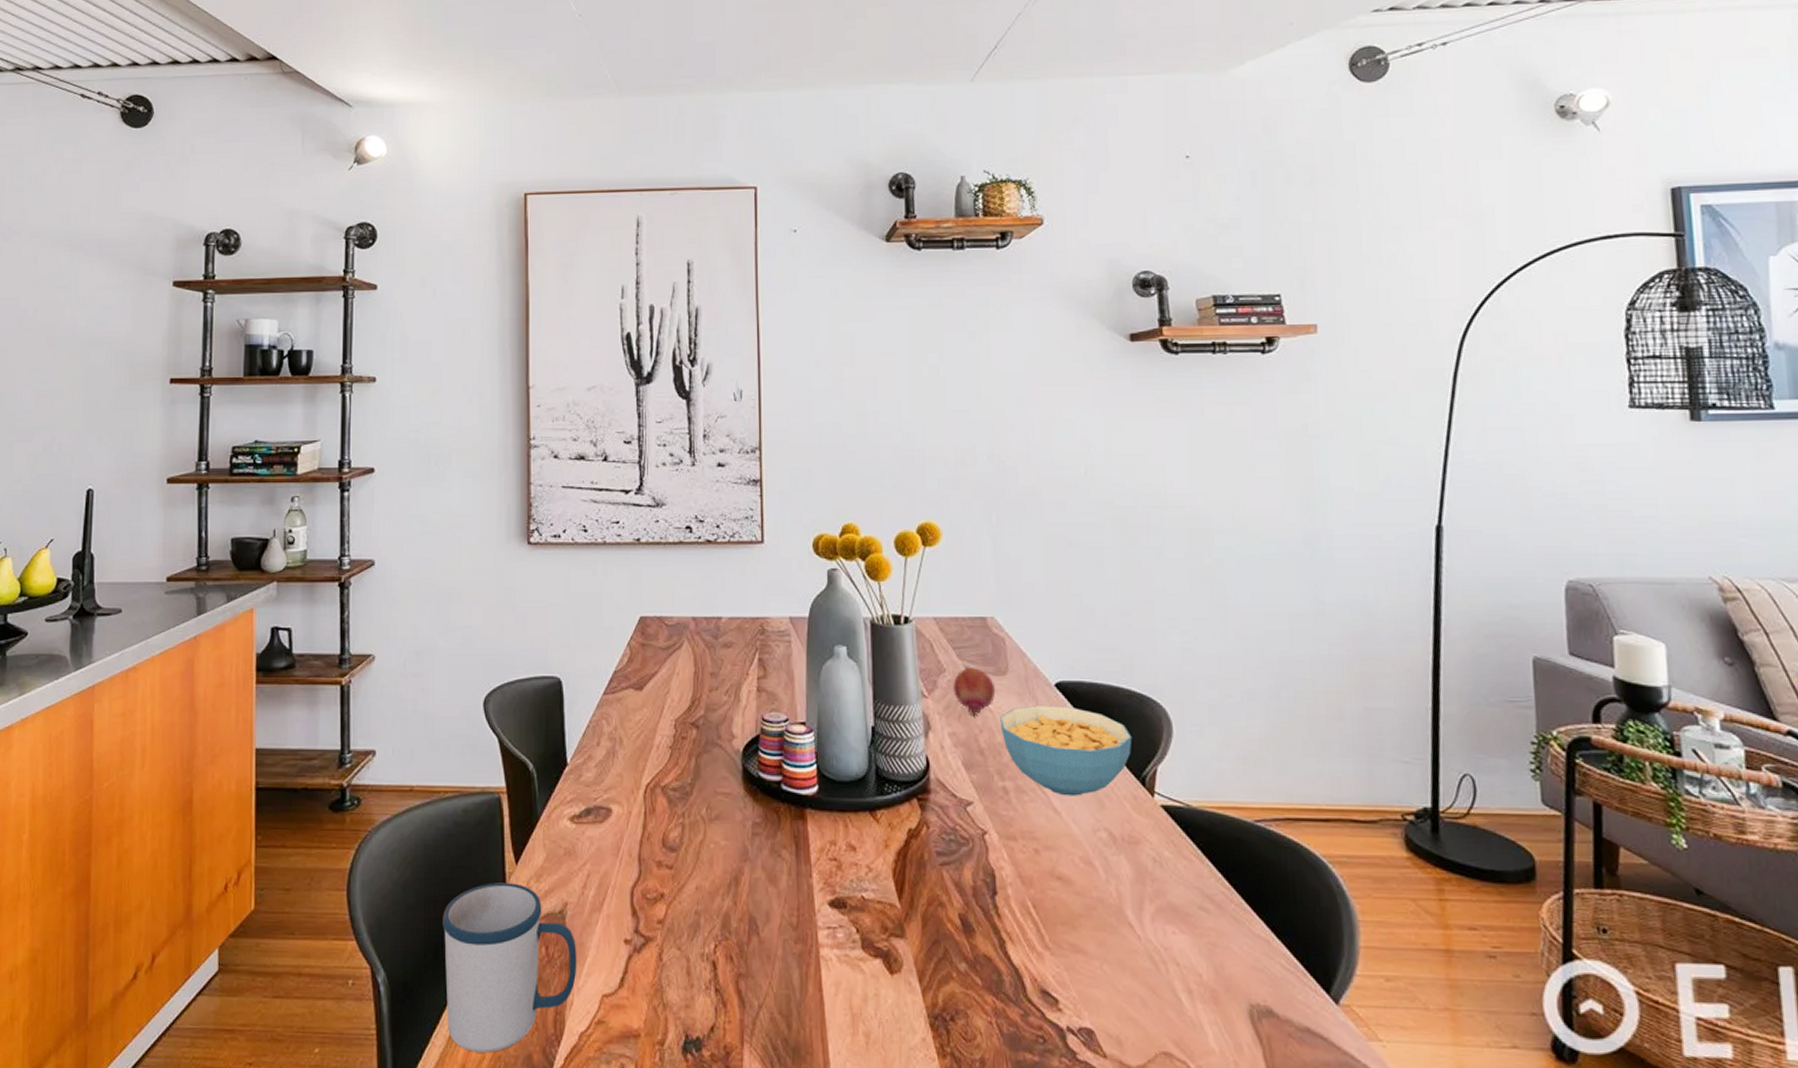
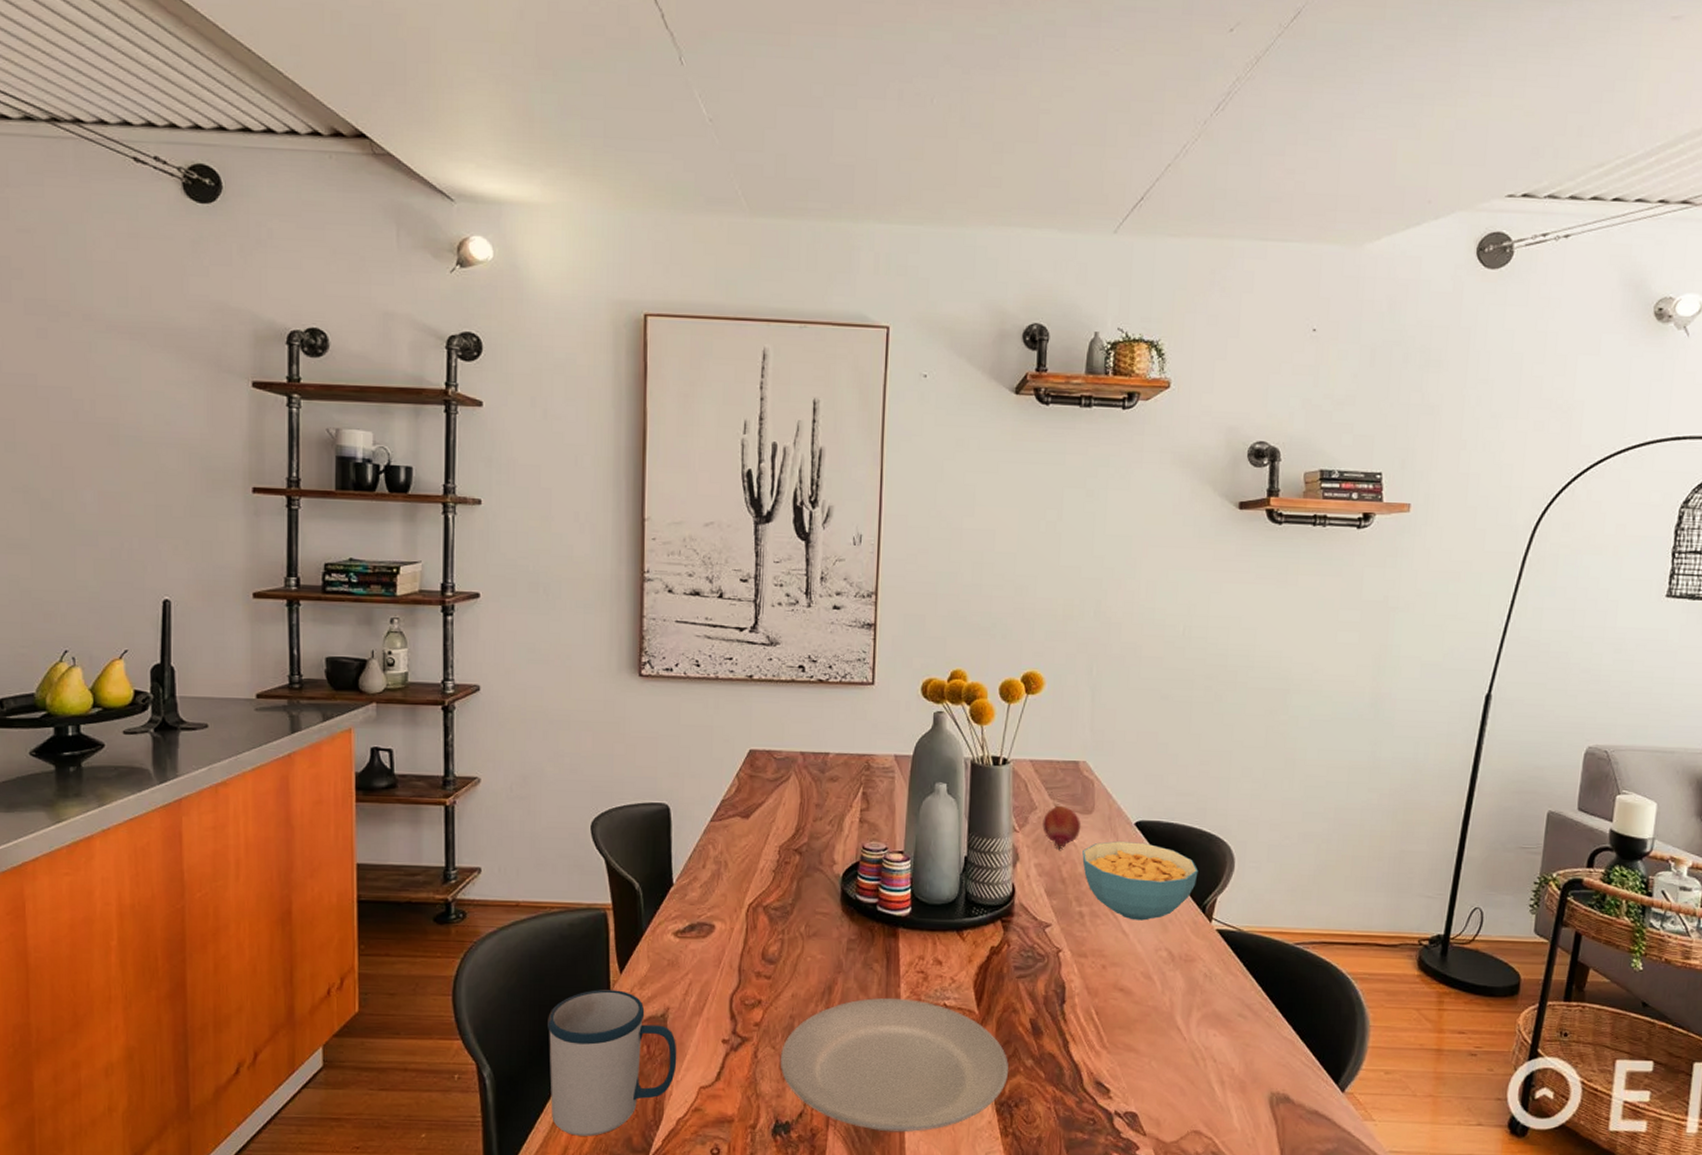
plate: none [686,889,940,1051] -> present [780,997,1009,1132]

